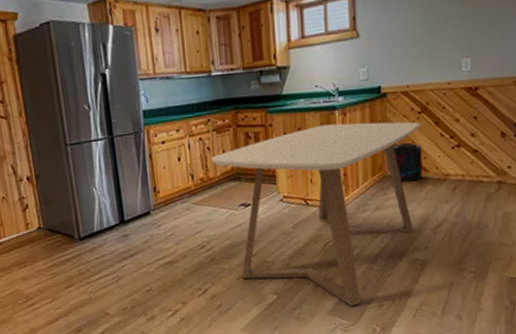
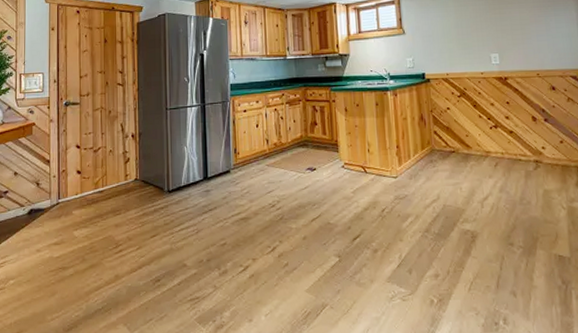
dining table: present [211,121,420,306] -> none [284,102,463,274]
supplement container: present [392,142,422,182] -> none [437,121,466,157]

